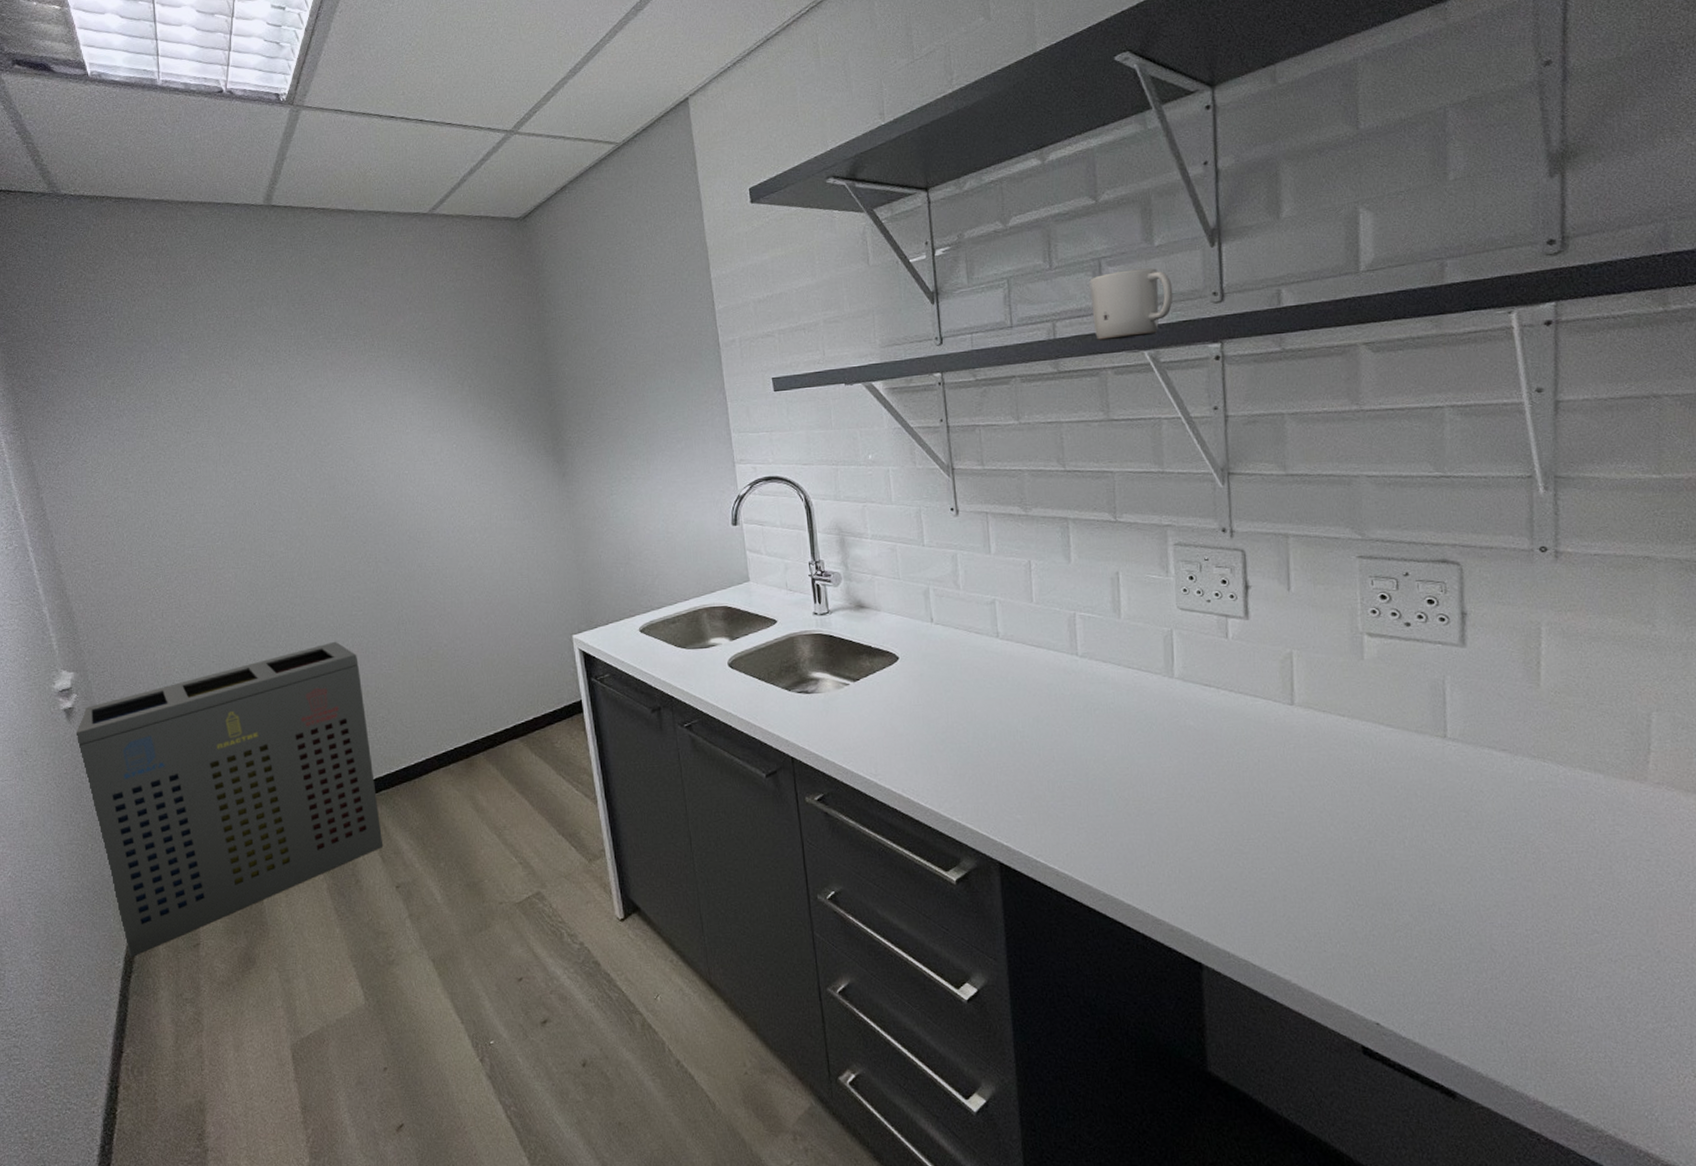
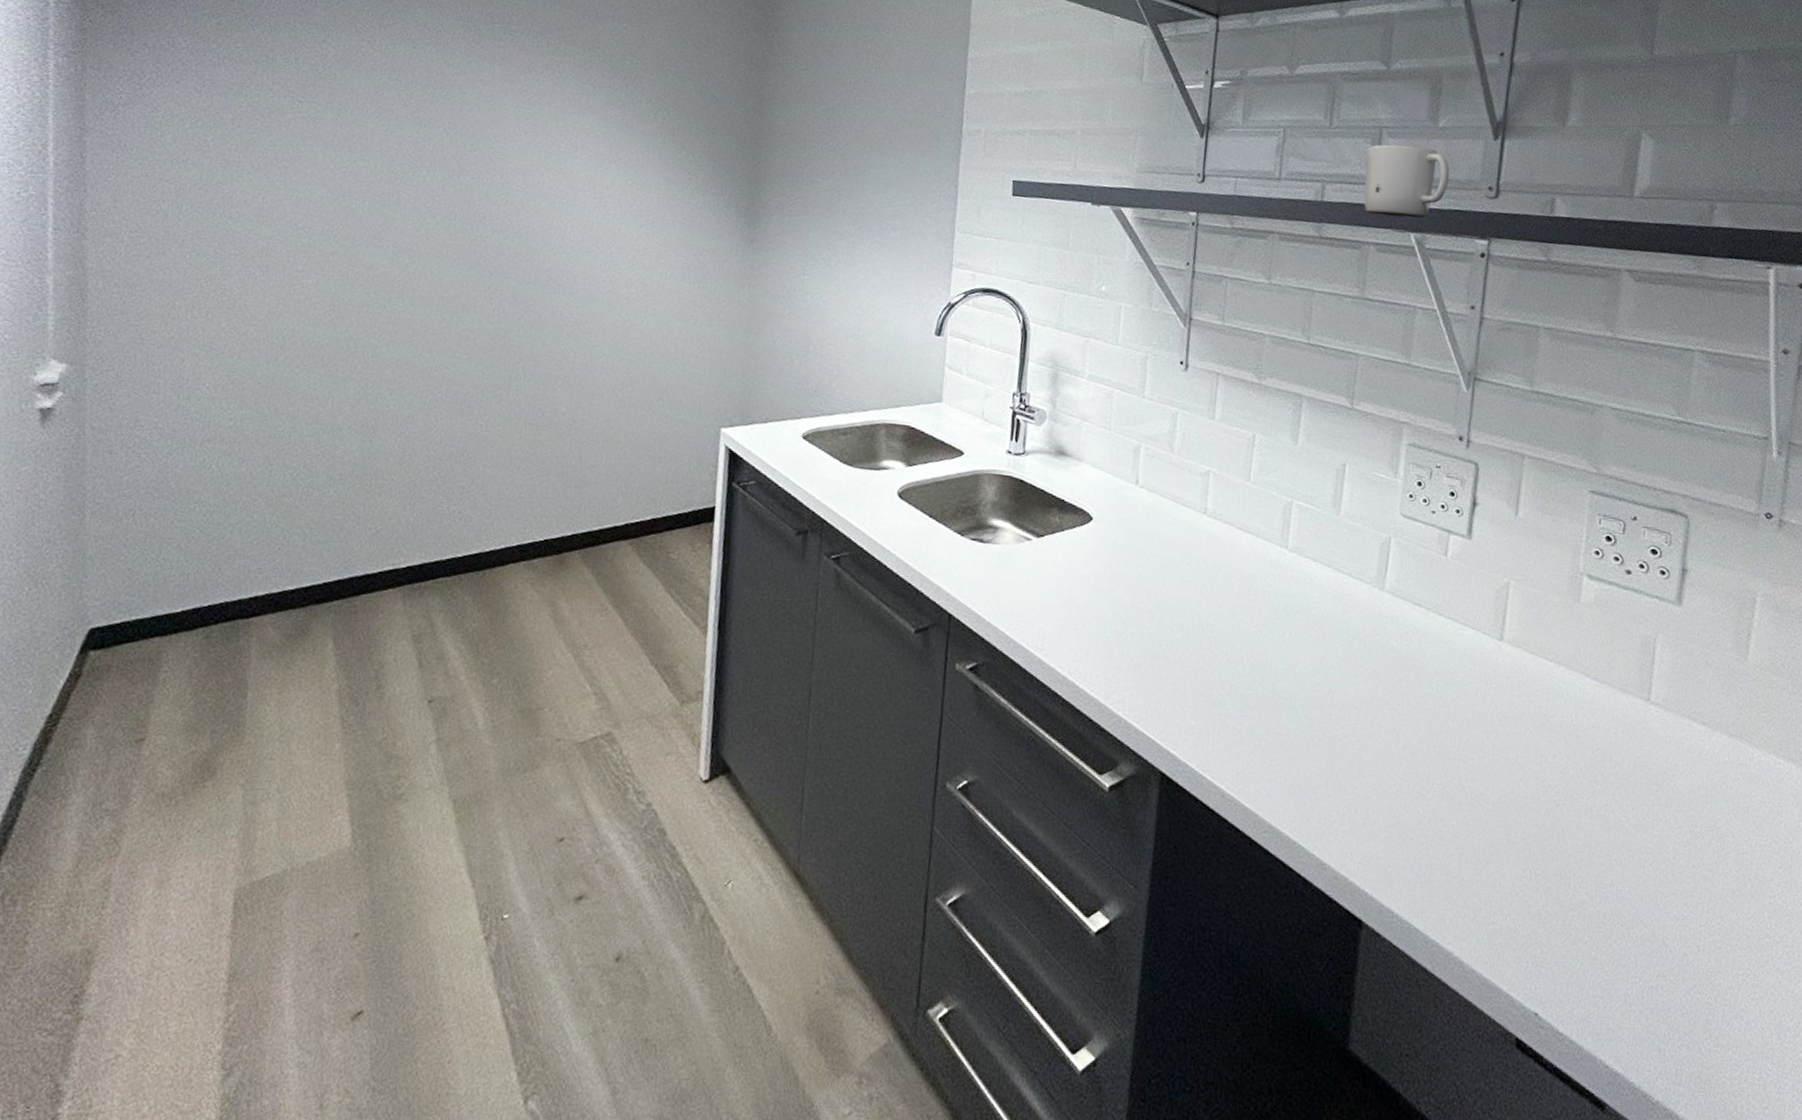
recycling bin: present [77,641,383,958] -> none [39,384,449,746]

